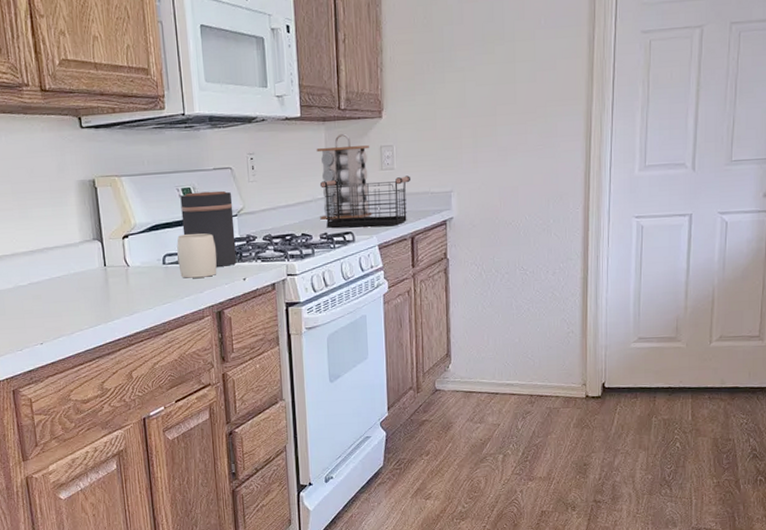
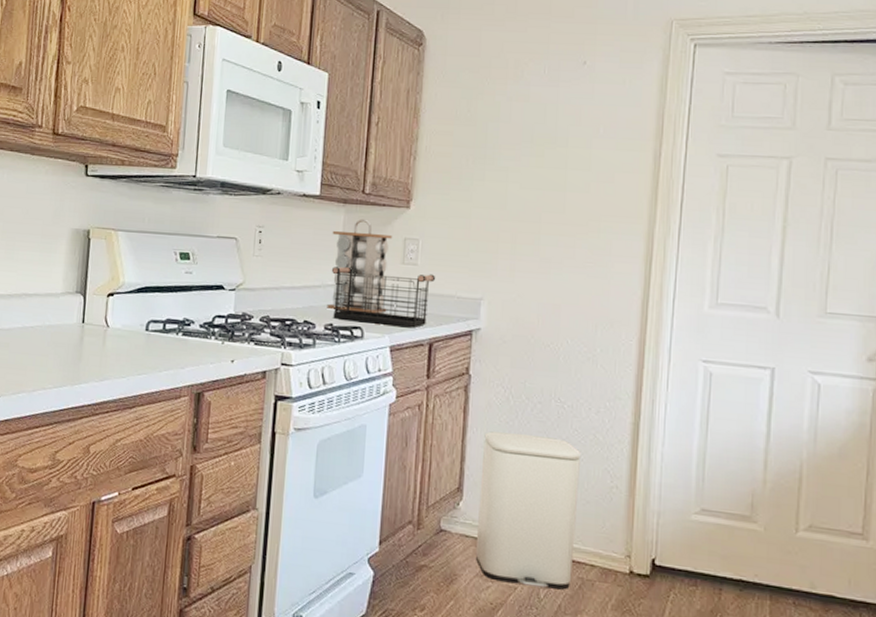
mug: present [176,233,217,278] -> none [162,302,207,353]
cylinder: present [180,190,237,267] -> none [173,258,233,344]
pedal bin: none [464,300,543,422] -> present [475,431,582,590]

